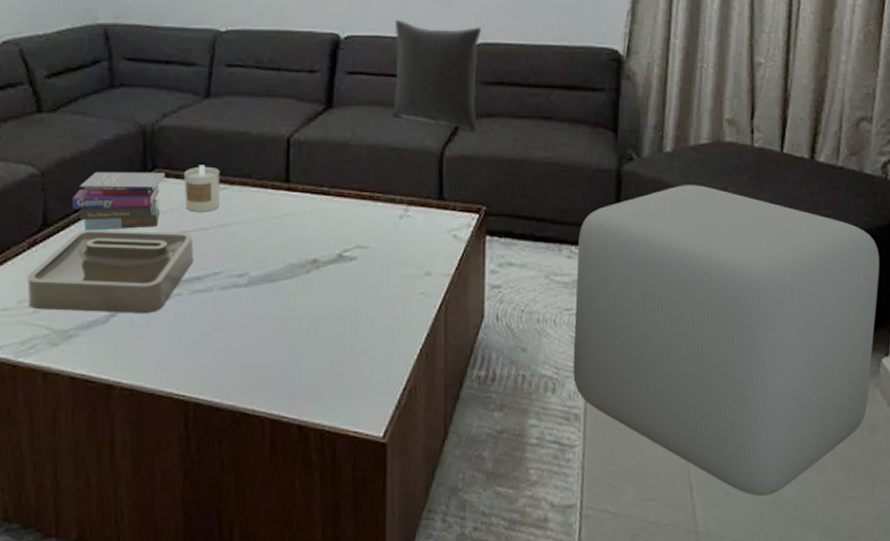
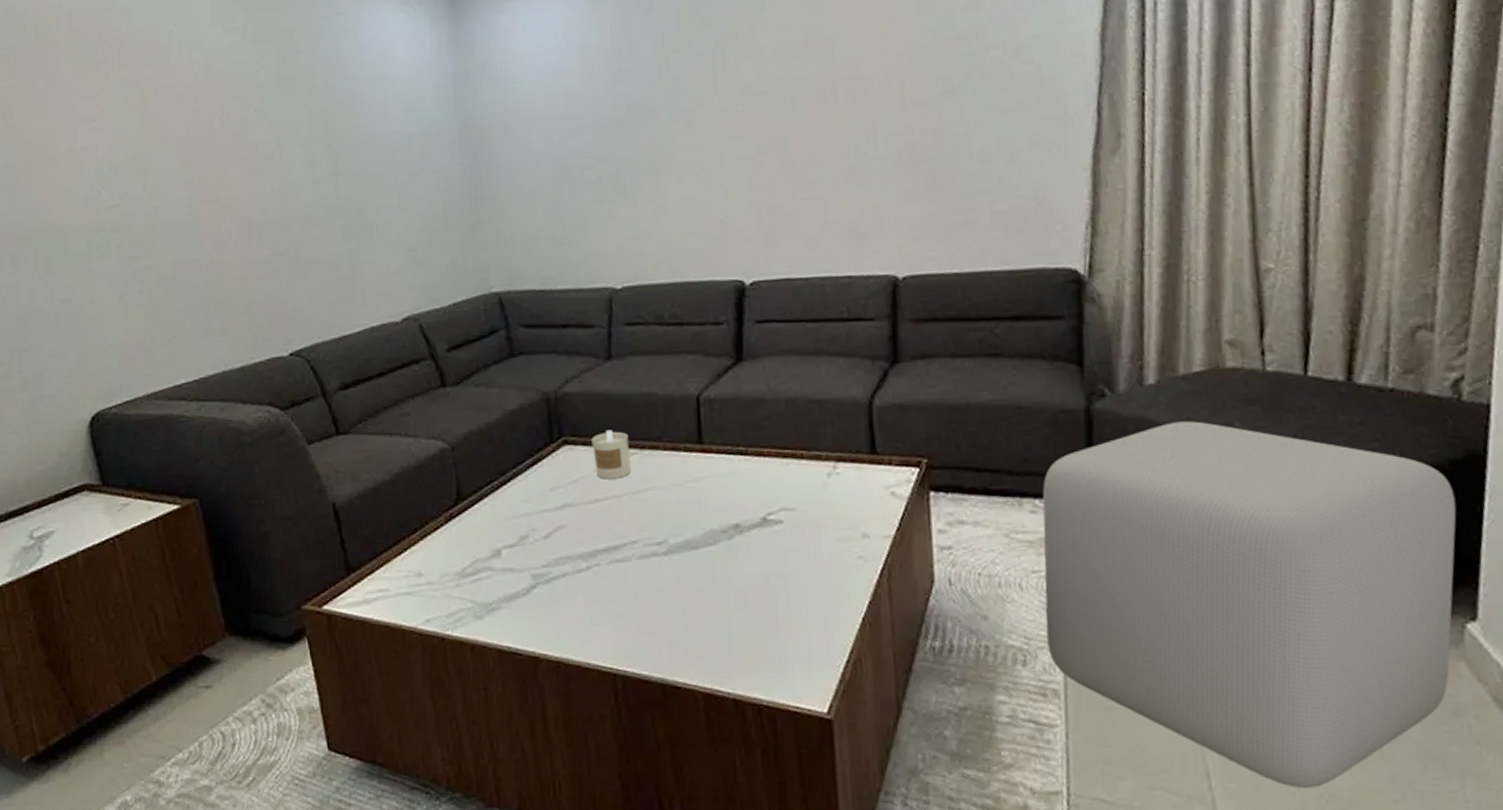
decorative tray: present [27,229,194,313] -> none [448,500,609,585]
books: present [72,171,166,231] -> none [483,440,573,503]
pillow: present [392,19,482,132] -> none [804,258,910,377]

